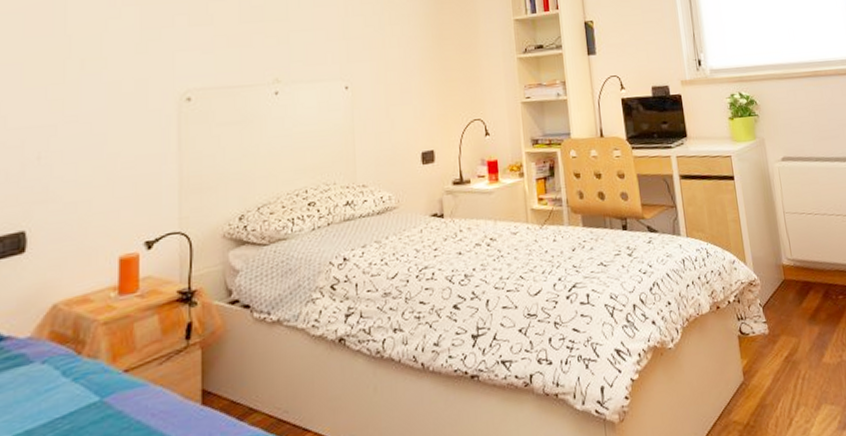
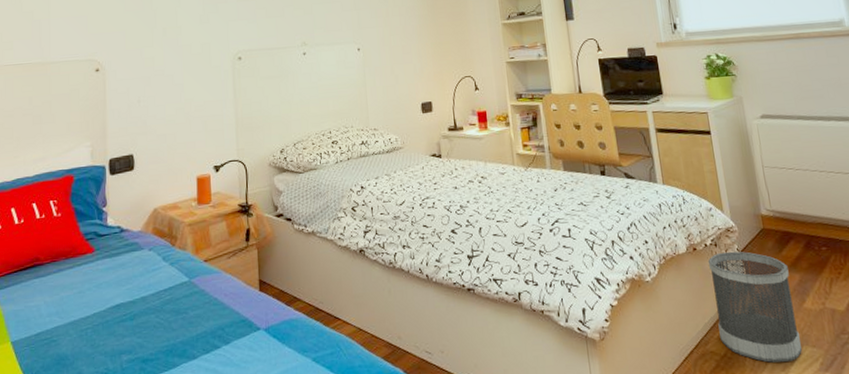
wastebasket: none [731,306,822,427] -> present [707,251,803,363]

